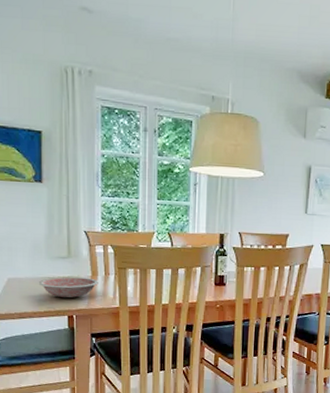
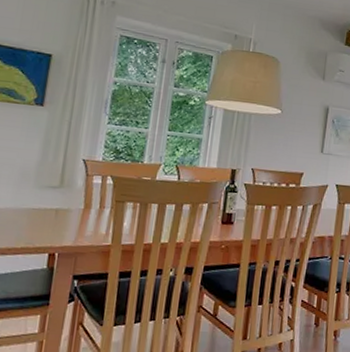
bowl: present [38,277,98,298] -> none [19,208,91,233]

